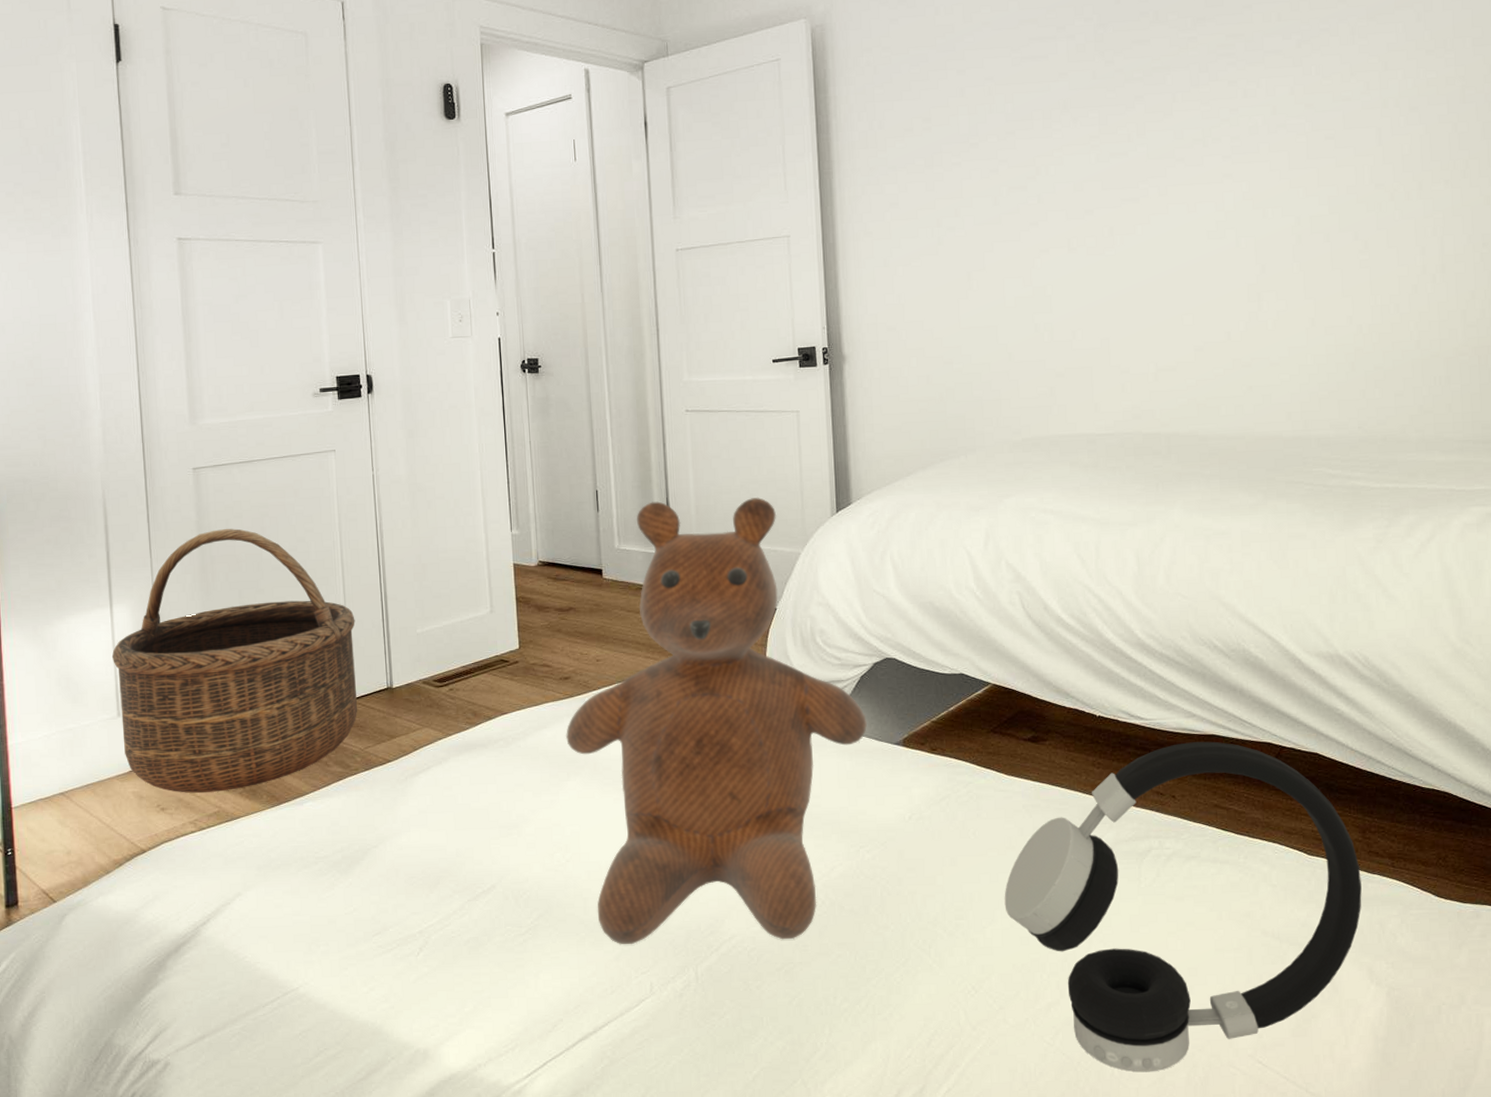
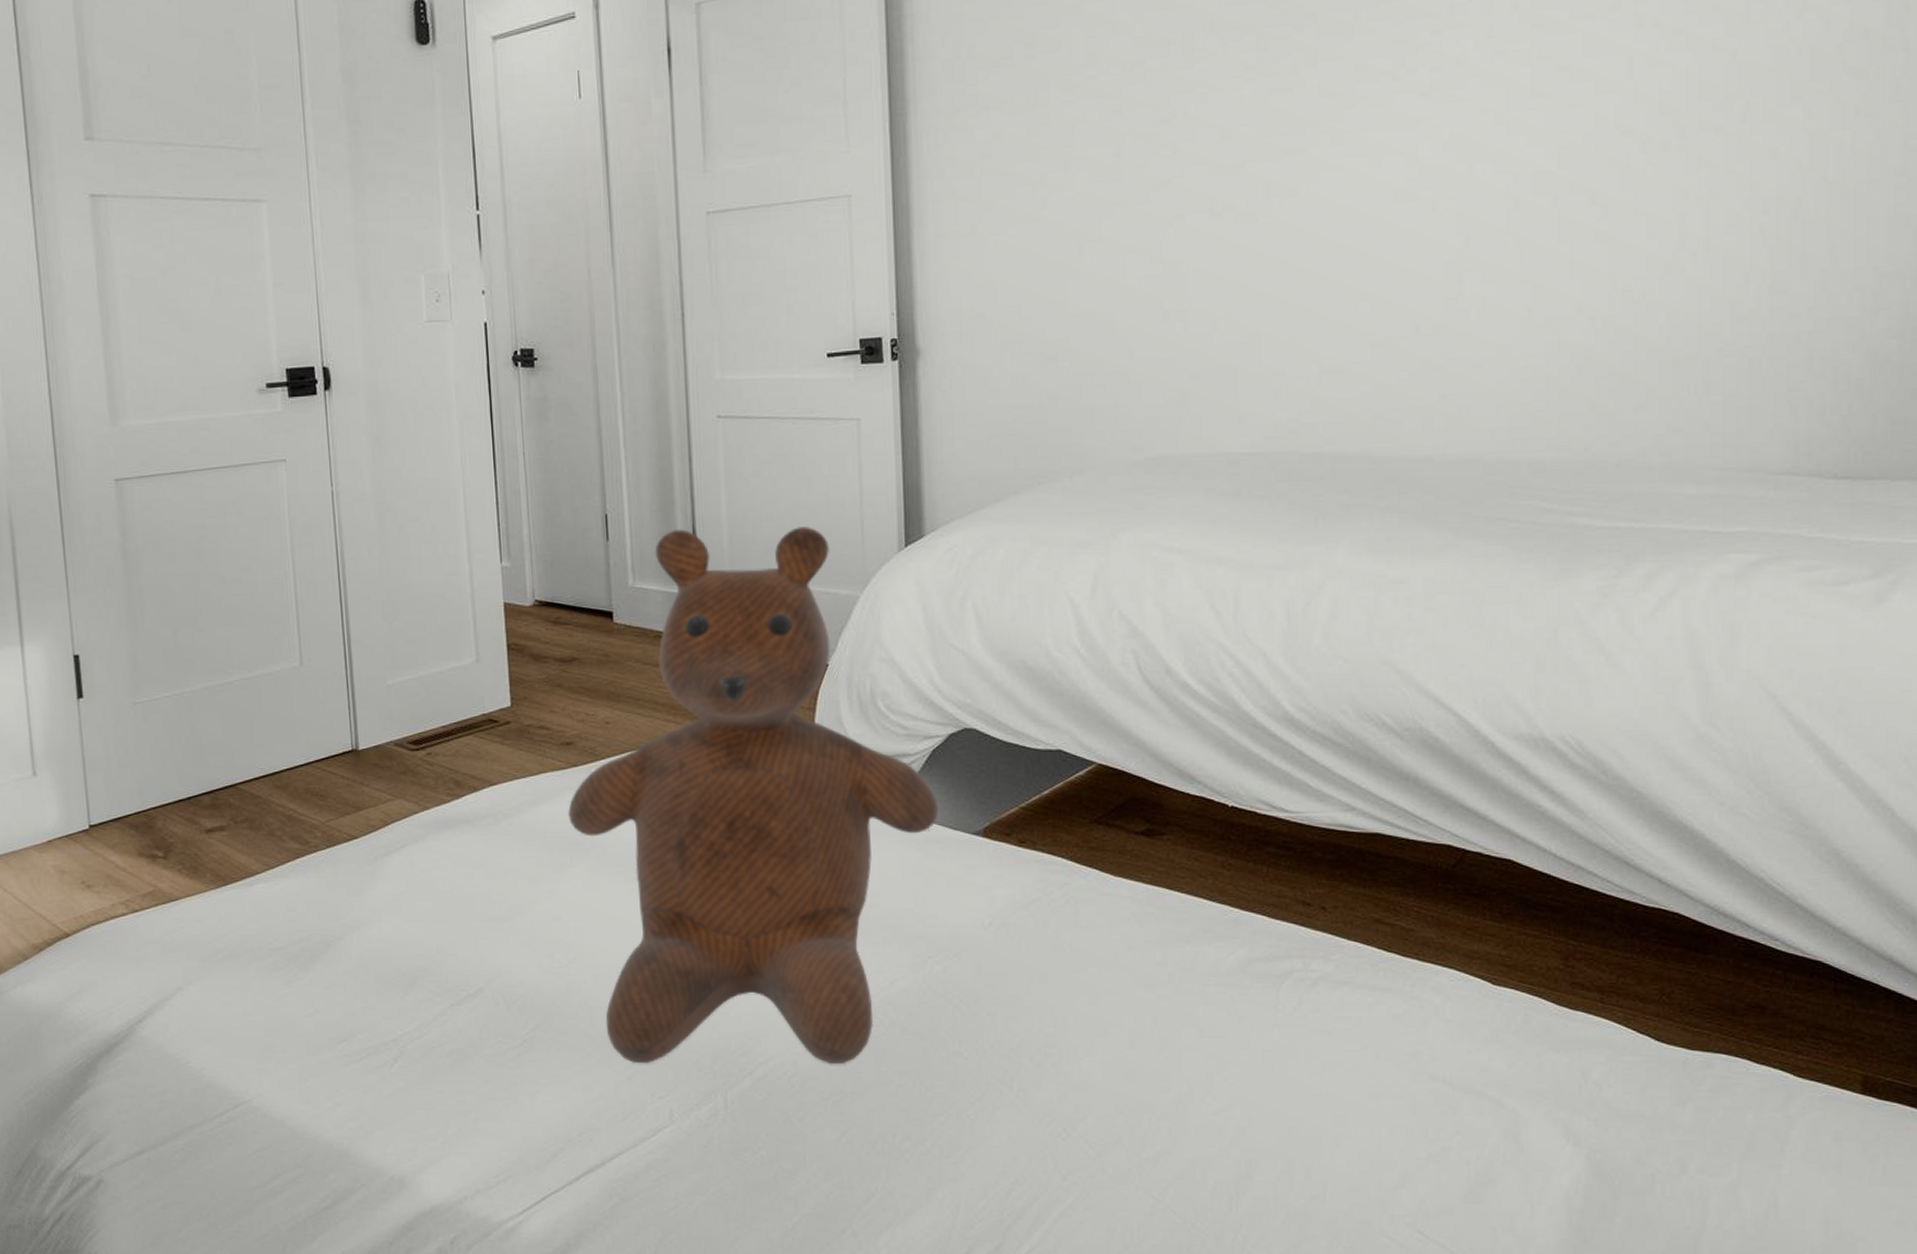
basket: present [112,529,358,793] -> none [25,554,317,868]
headphones: present [1004,741,1362,1073] -> none [1105,841,1560,1239]

